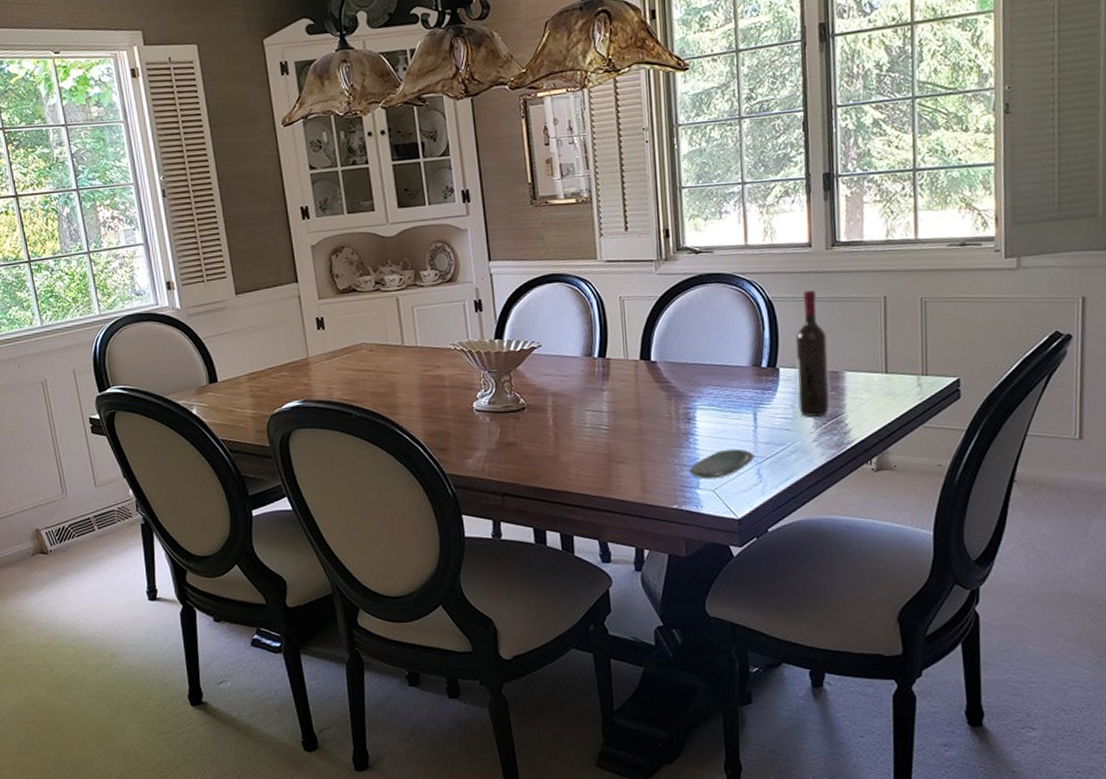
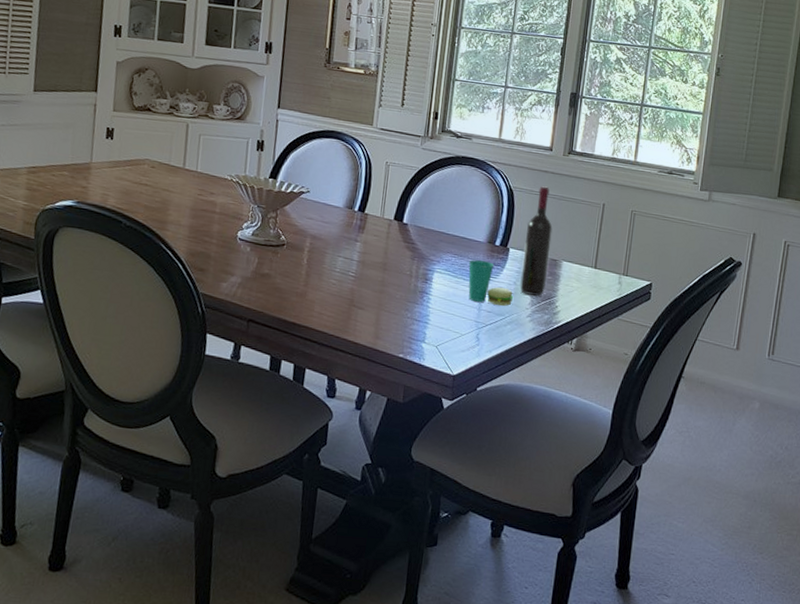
oval tray: present [689,448,754,480] -> none [418,311,476,336]
cup: none [734,387,794,435] -> present [468,260,514,306]

